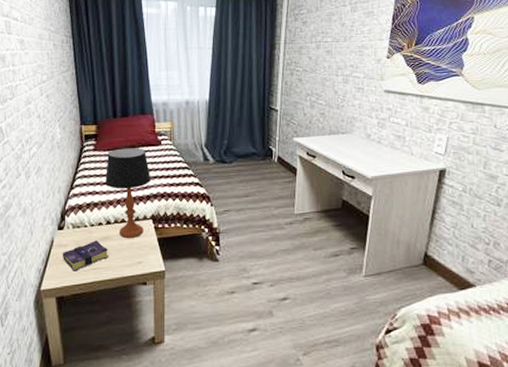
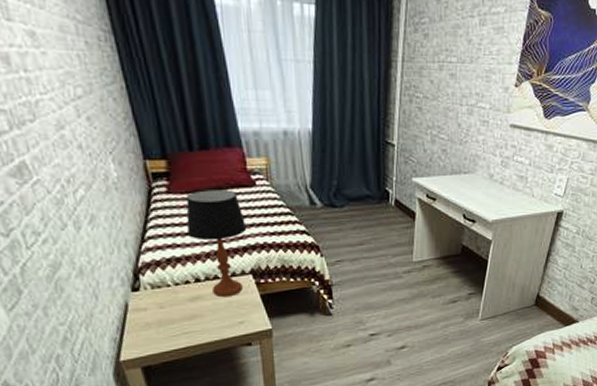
book: present [62,240,109,271] -> none [141,301,203,338]

